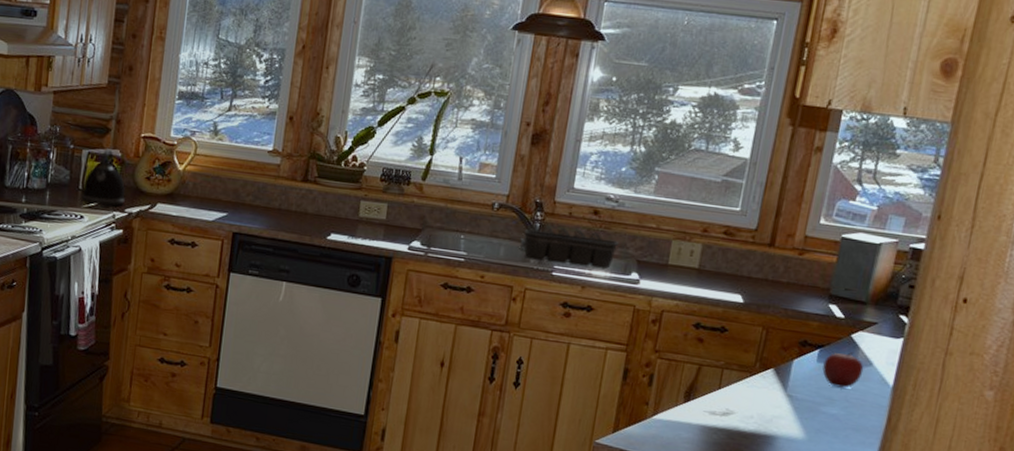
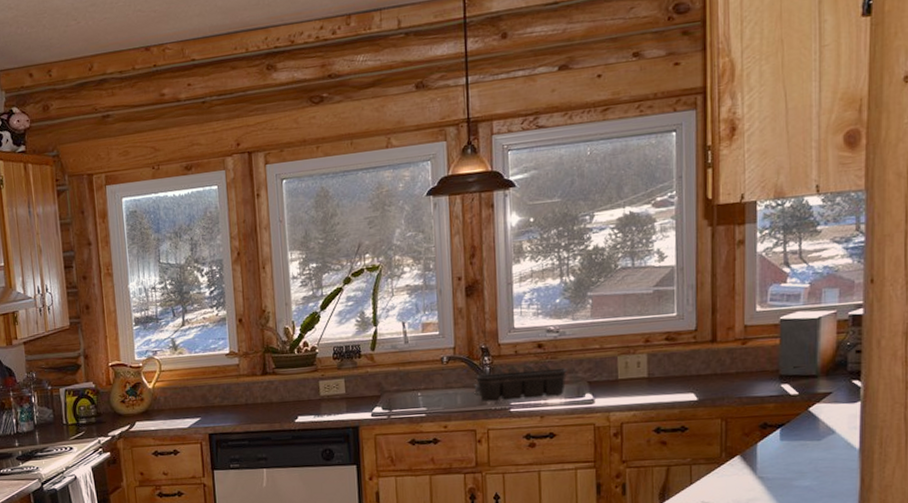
kettle: present [80,147,125,207] -> none [66,382,107,436]
fruit: present [822,352,864,388] -> none [787,425,828,461]

